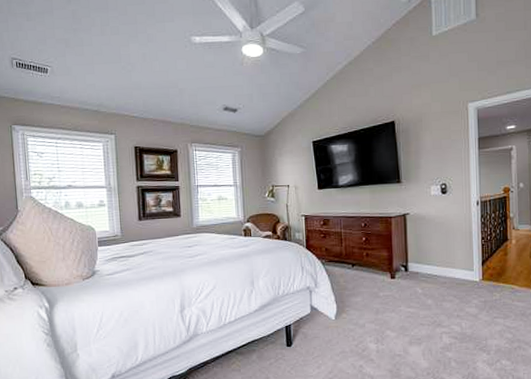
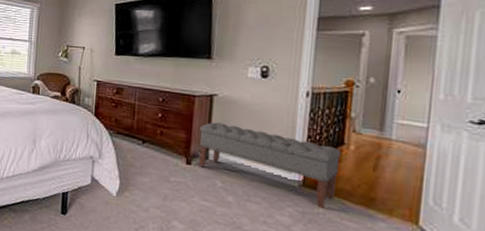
bench: none [398,237,507,295] -> present [199,122,342,209]

